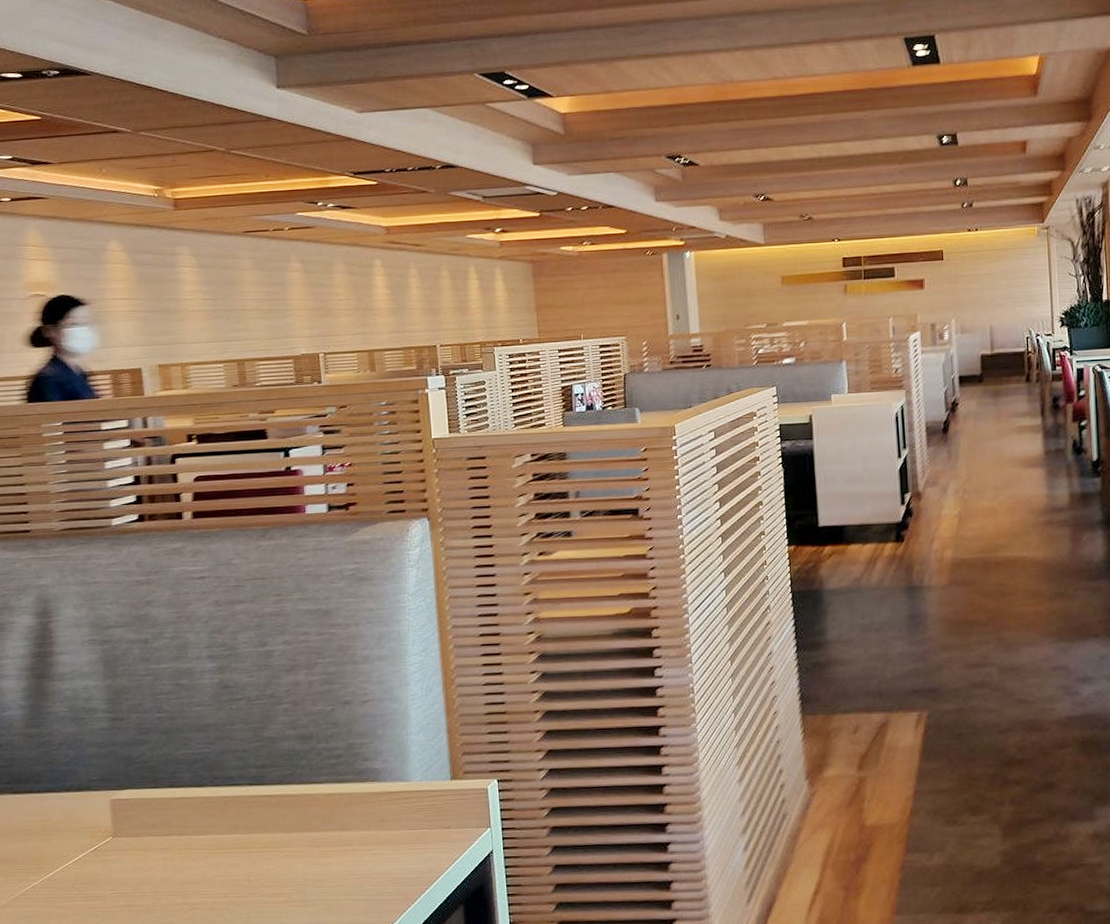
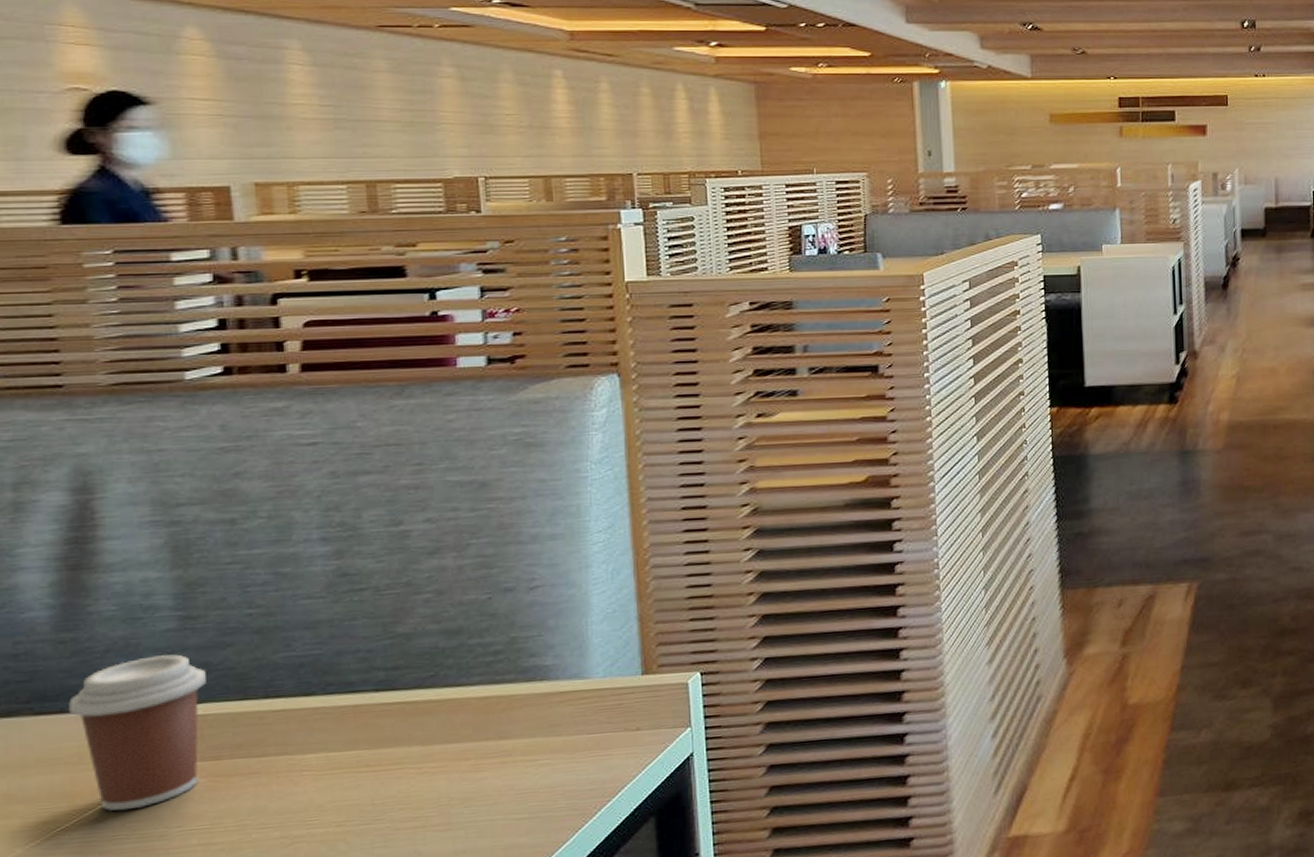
coffee cup: none [35,749,129,874] -> present [67,654,206,811]

